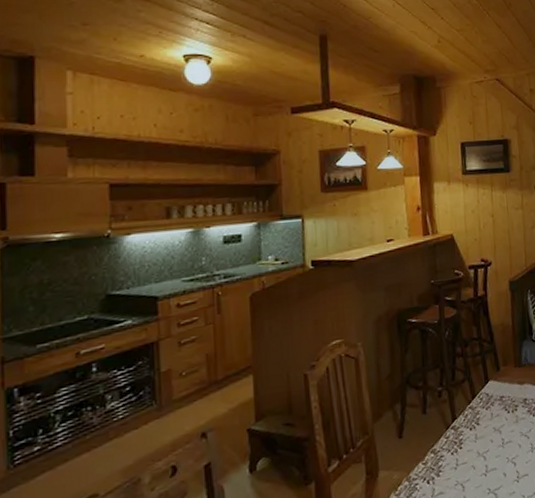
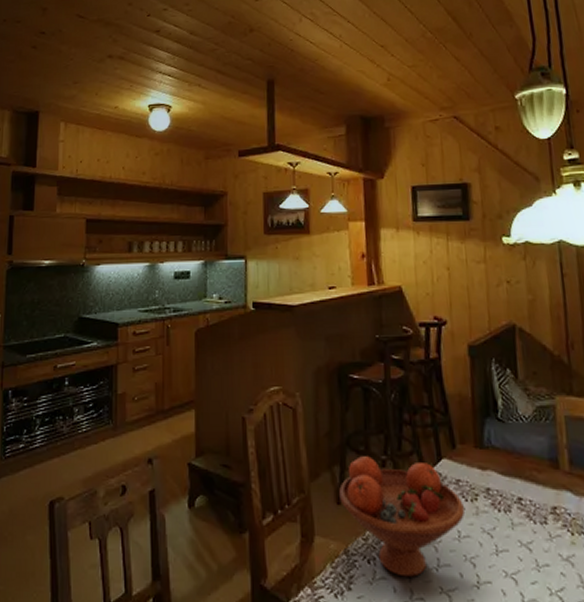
fruit bowl: none [400,387,507,489] -> present [338,456,464,577]

